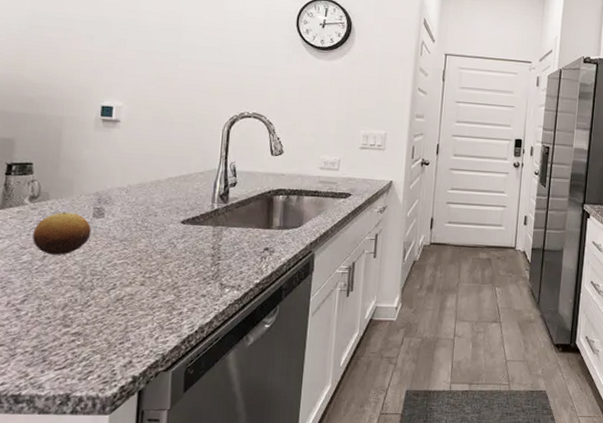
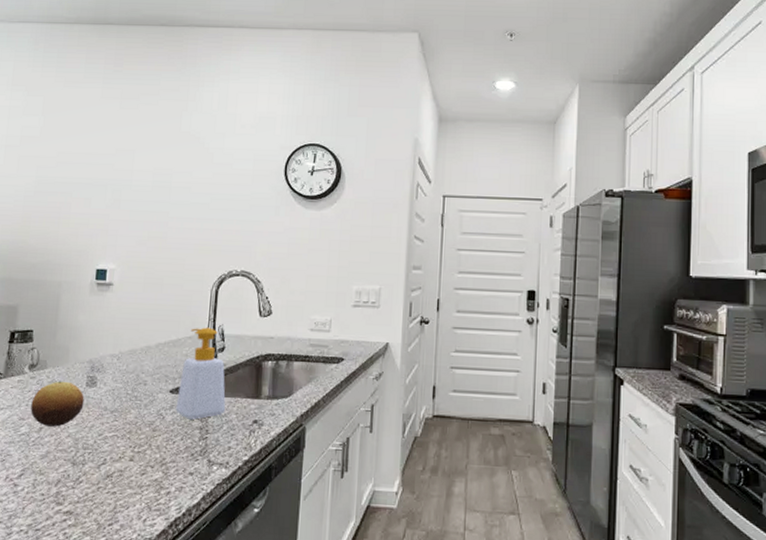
soap bottle: none [187,164,238,248] -> present [176,327,226,420]

